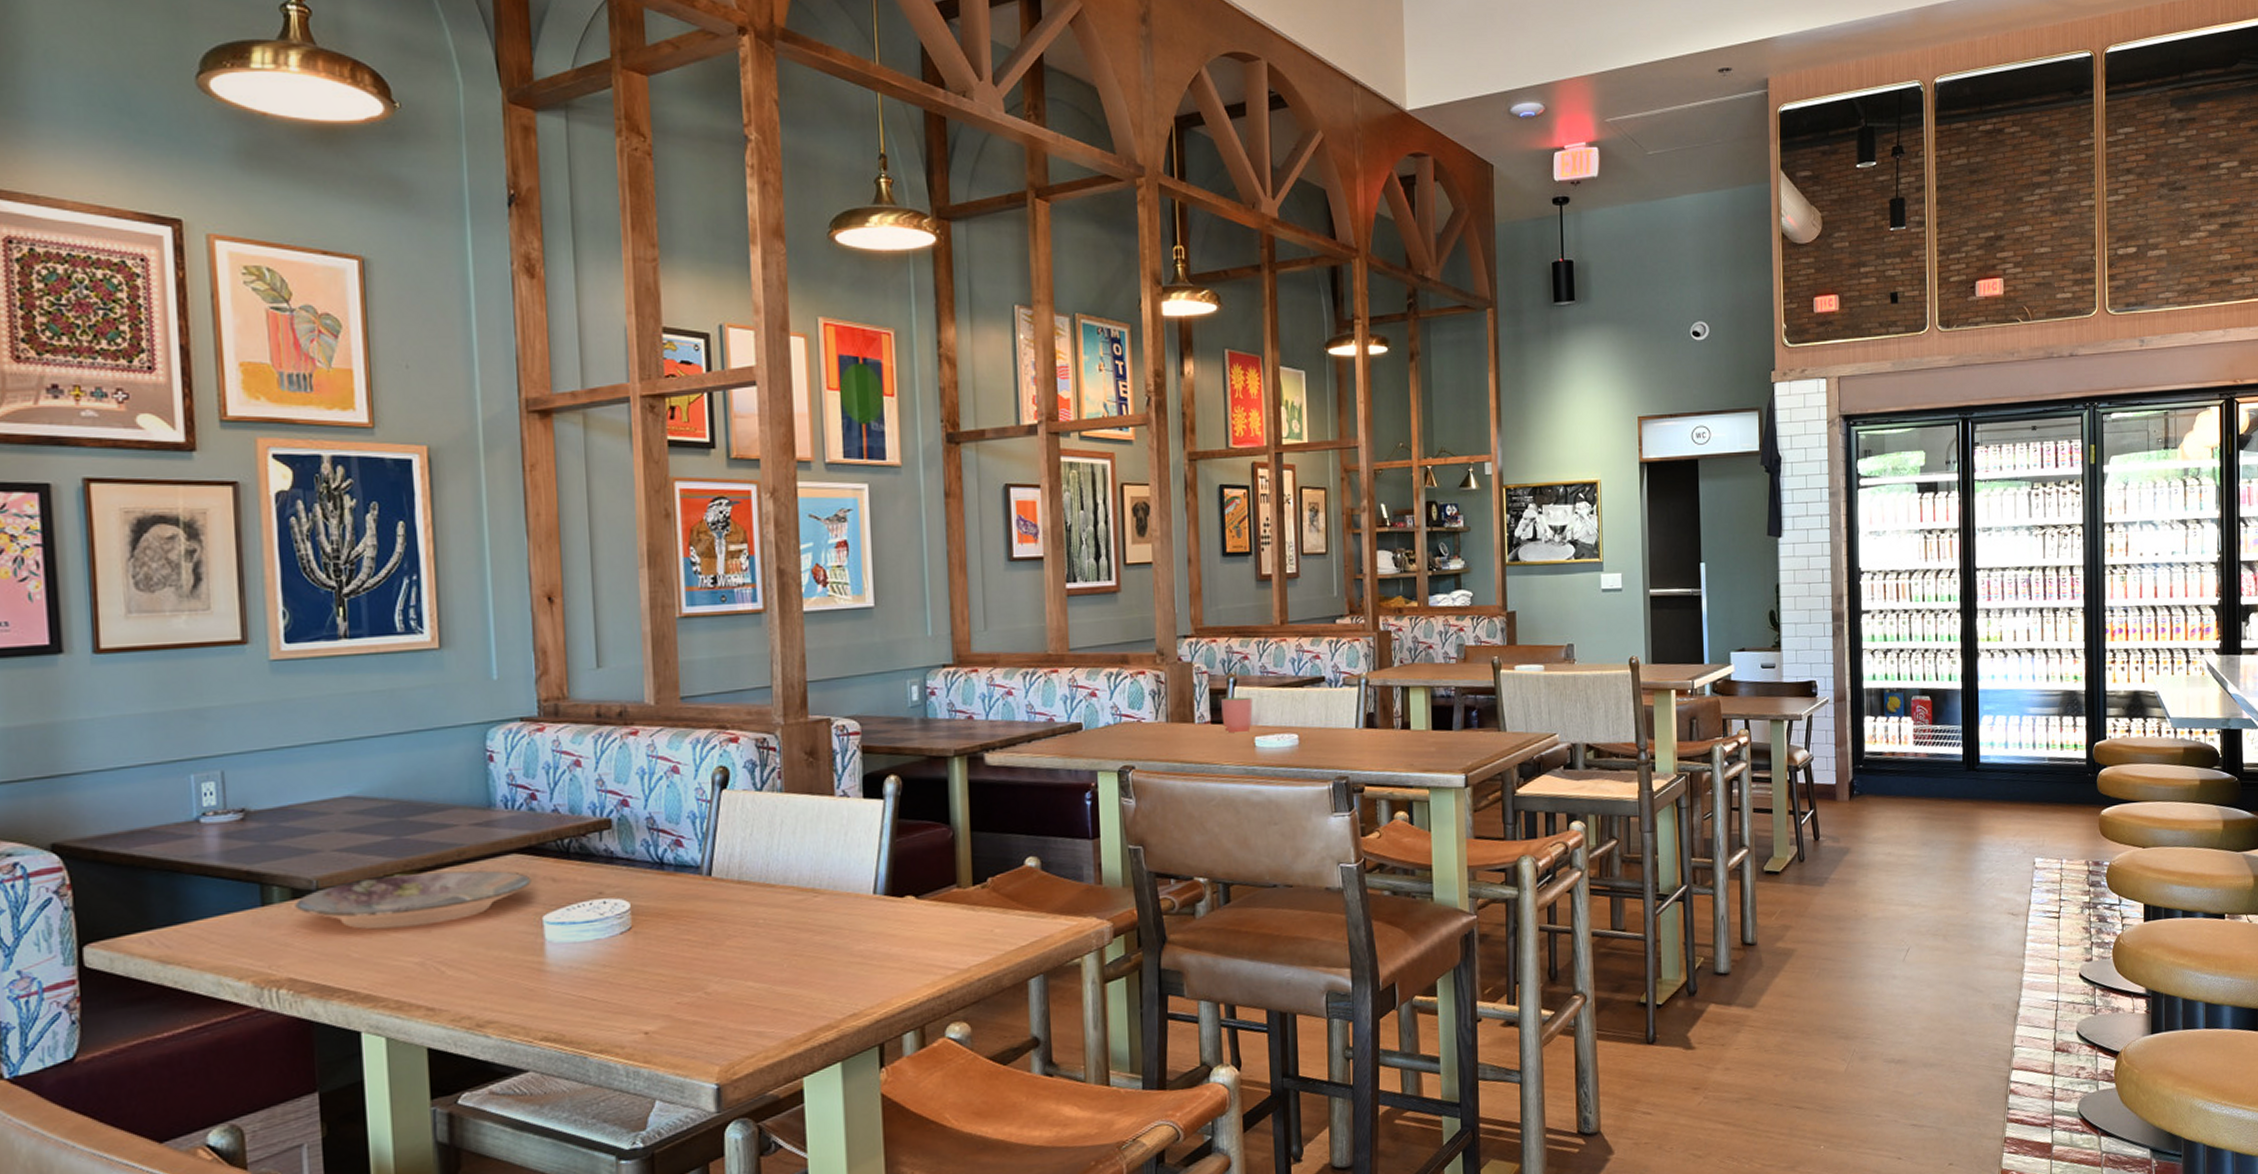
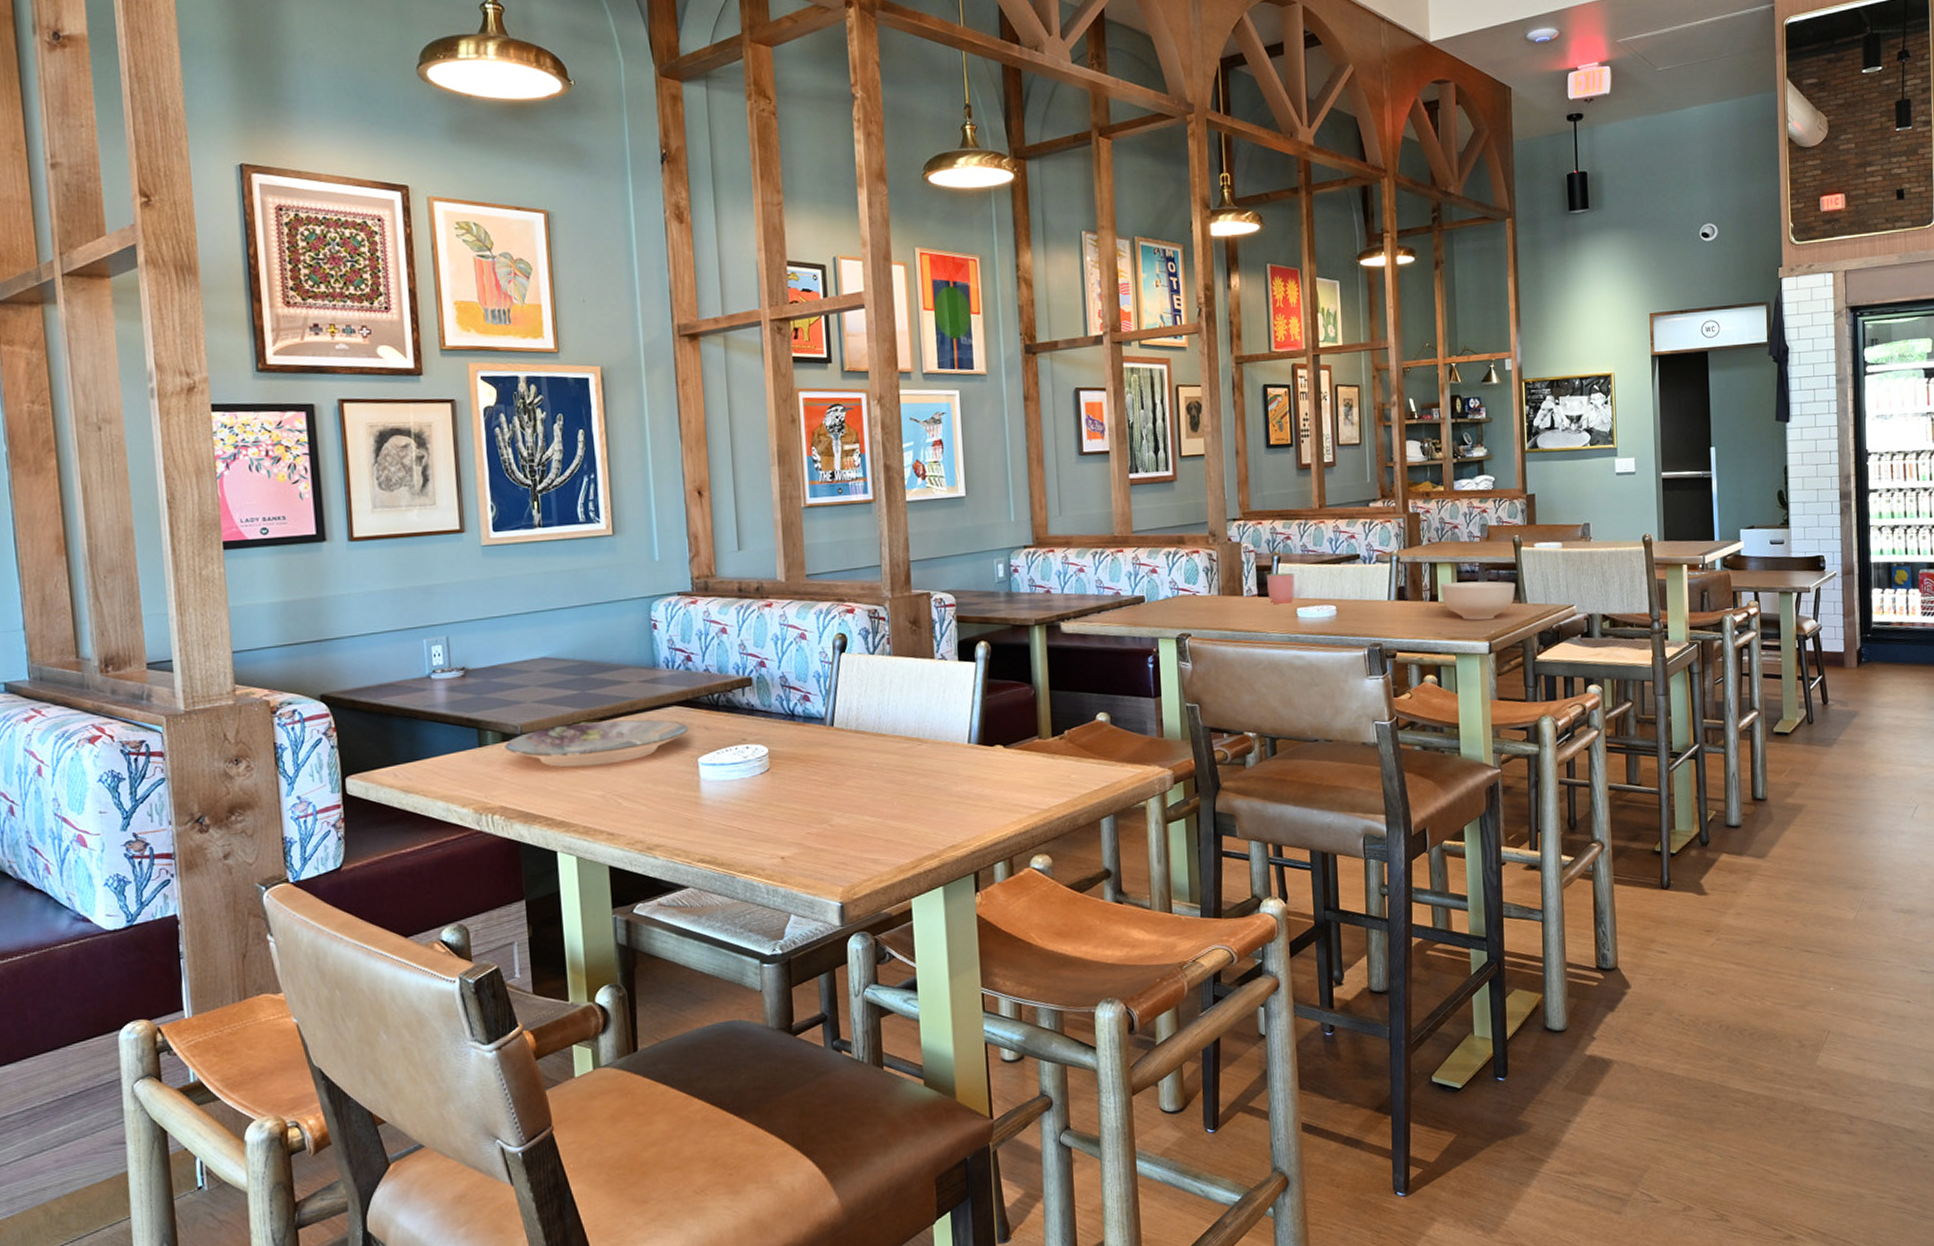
bowl: none [1413,707,1494,751] -> present [1440,581,1515,621]

